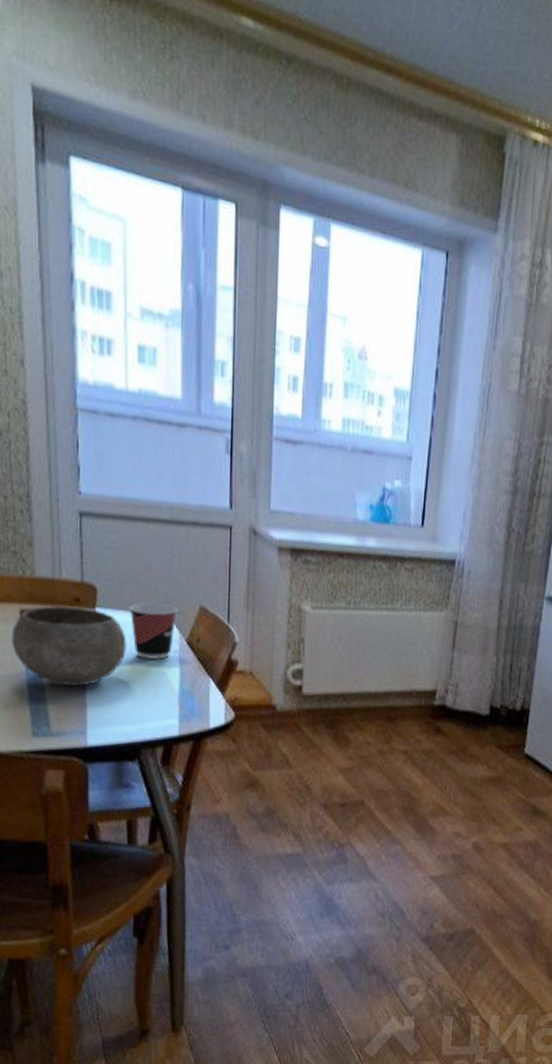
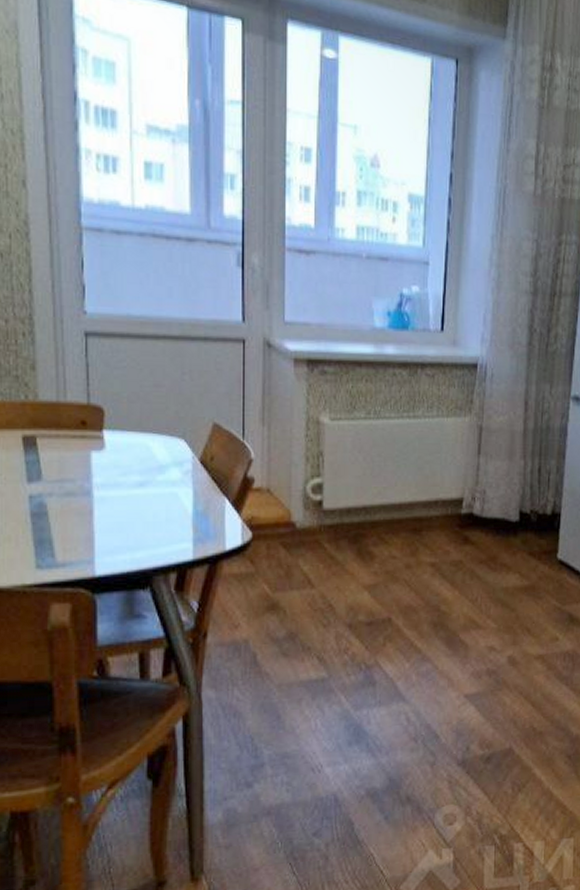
bowl: present [11,606,127,686] -> none [13,429,136,513]
cup: present [129,603,177,659] -> none [138,423,189,481]

